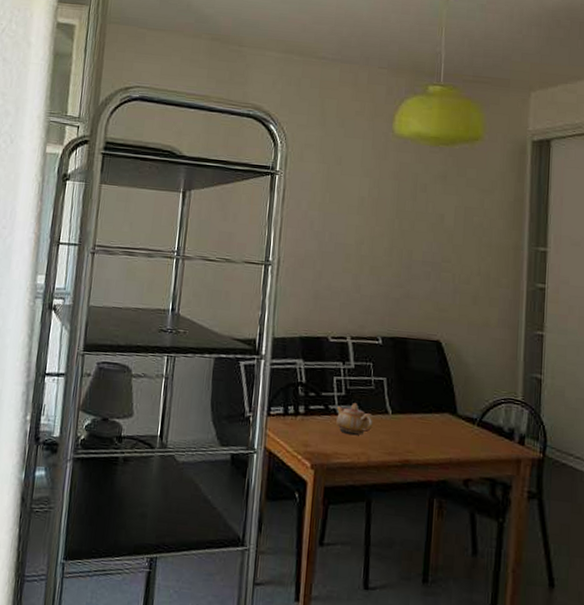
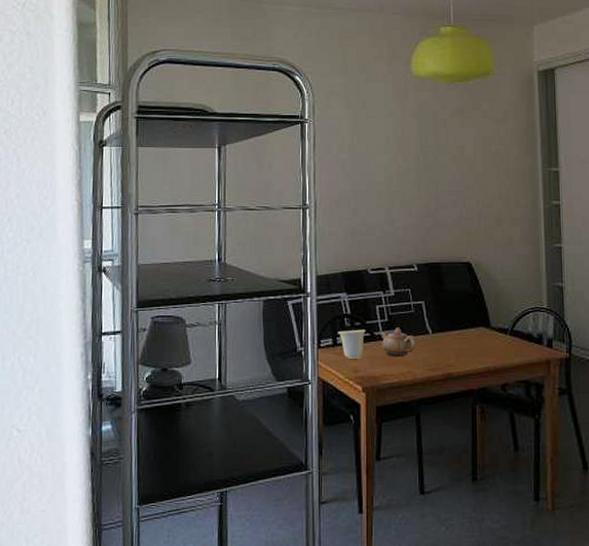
cup: none [290,399,320,432] -> present [338,330,366,359]

